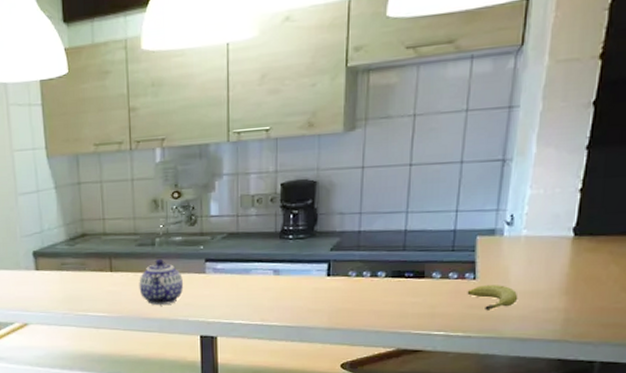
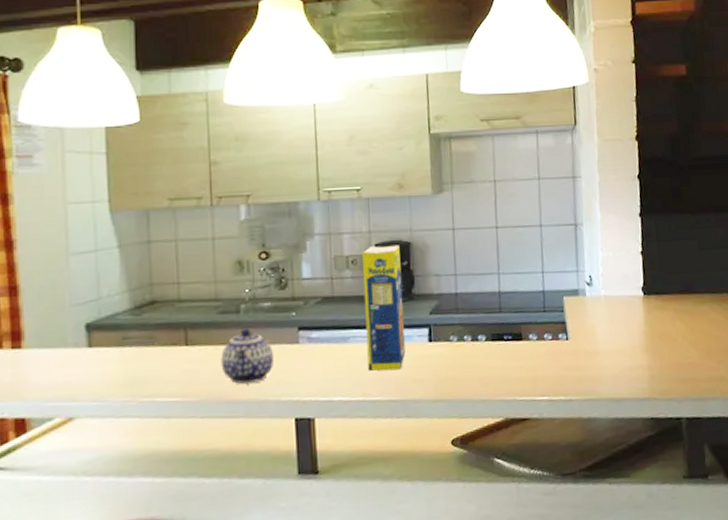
legume: none [267,184,305,300] -> present [362,245,406,371]
fruit: present [467,285,518,311] -> none [562,344,608,372]

